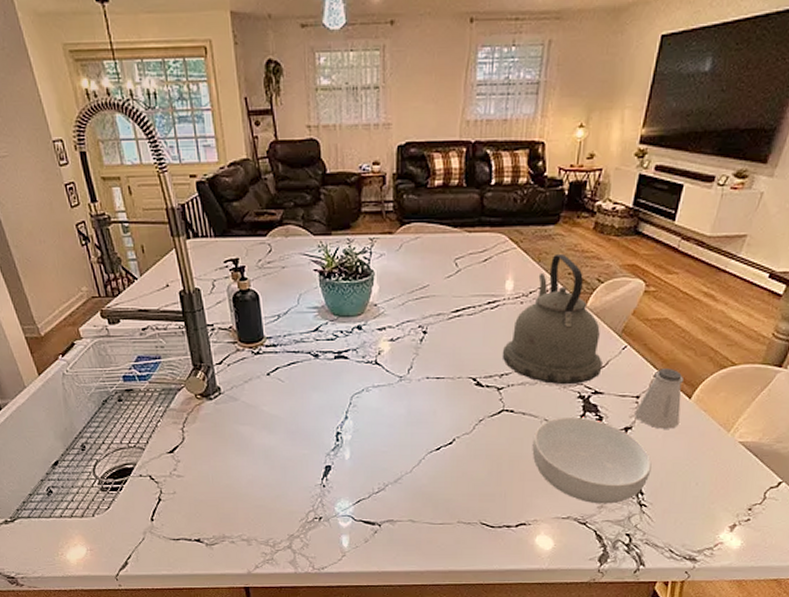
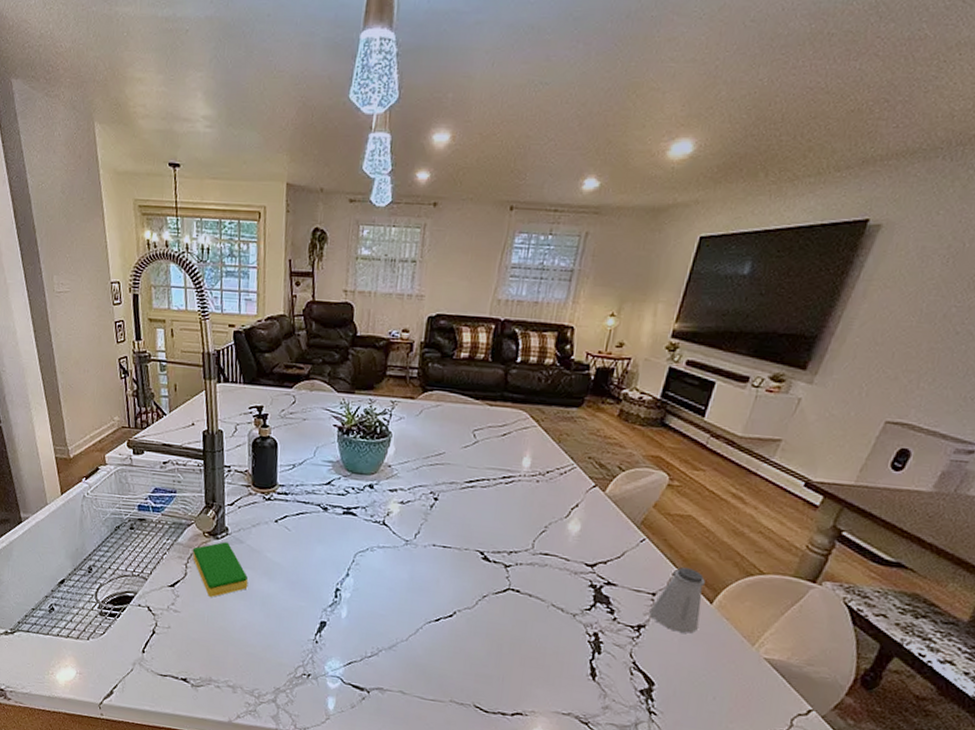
dish sponge: none [186,401,249,457] -> present [192,541,249,597]
kettle: present [503,253,602,385] -> none [513,436,618,572]
cereal bowl: present [532,416,652,504] -> none [535,604,665,707]

